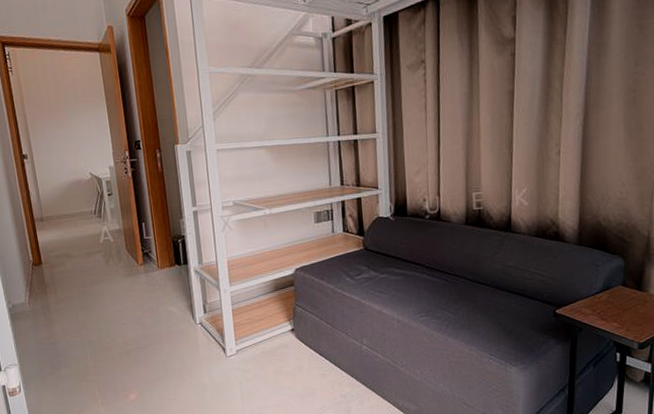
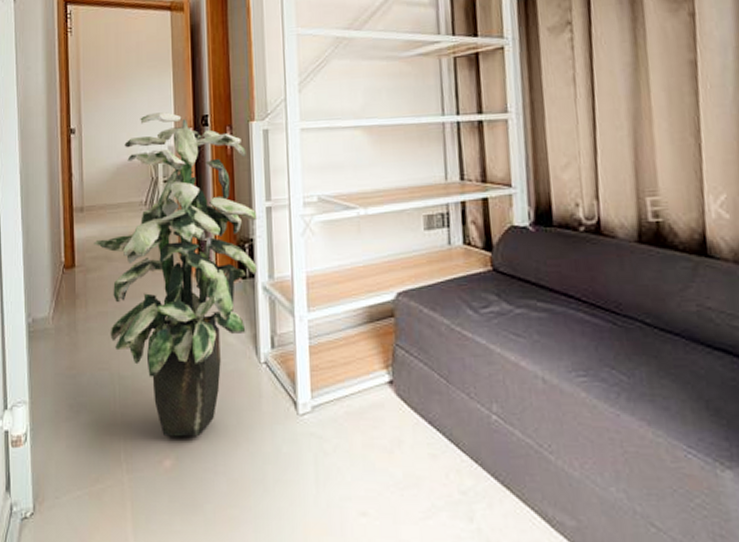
indoor plant: none [55,139,189,379] -> present [94,112,258,437]

